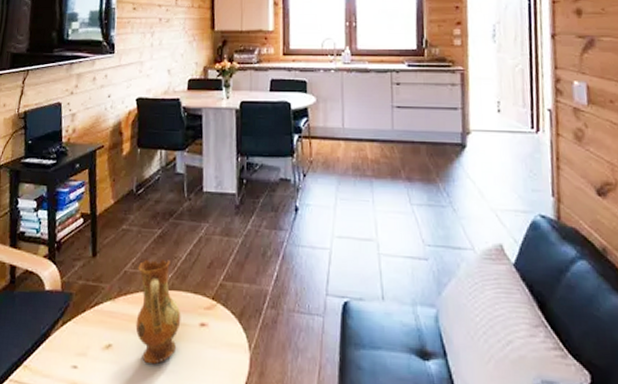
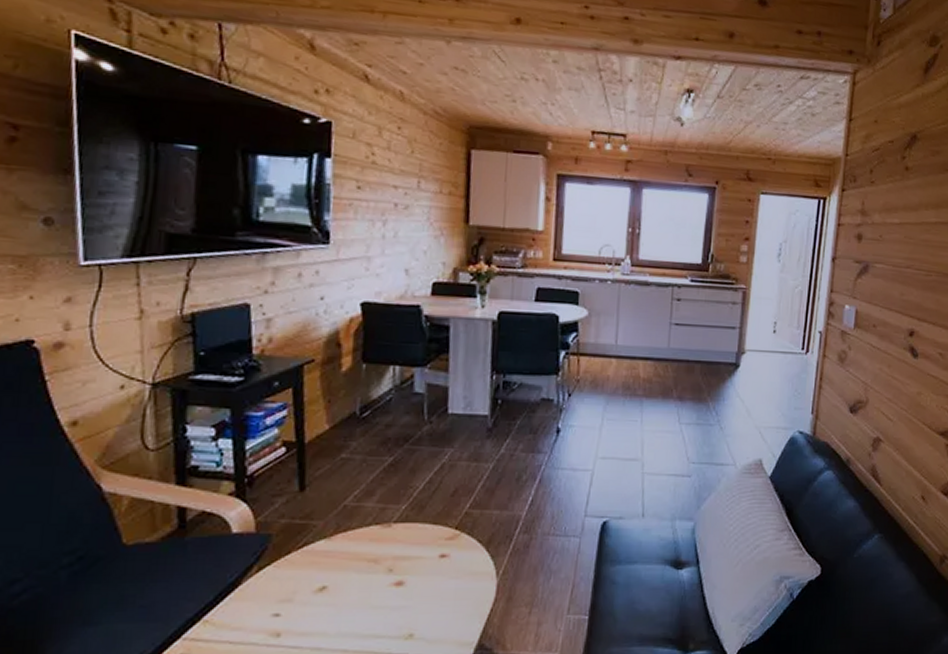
ceramic jug: present [135,259,181,365] -> none [358,490,417,602]

